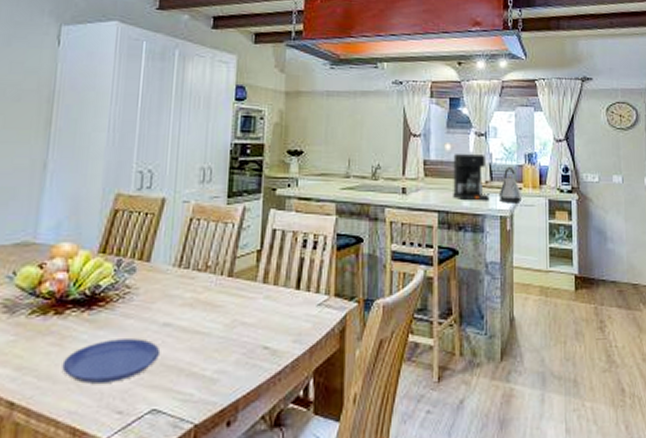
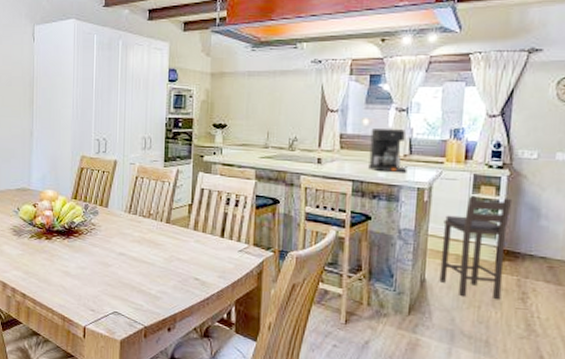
plate: present [62,339,161,384] -> none [53,260,119,290]
kettle: present [498,166,523,203] -> none [417,141,444,177]
bar stool: none [526,222,583,332] -> present [439,196,513,299]

